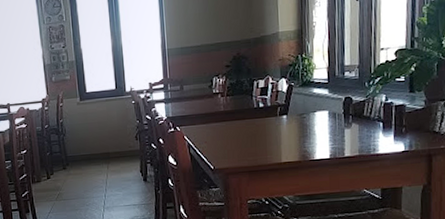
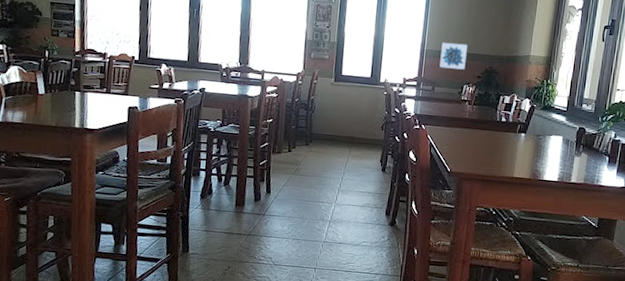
wall art: none [183,35,212,65] -> present [439,42,468,70]

